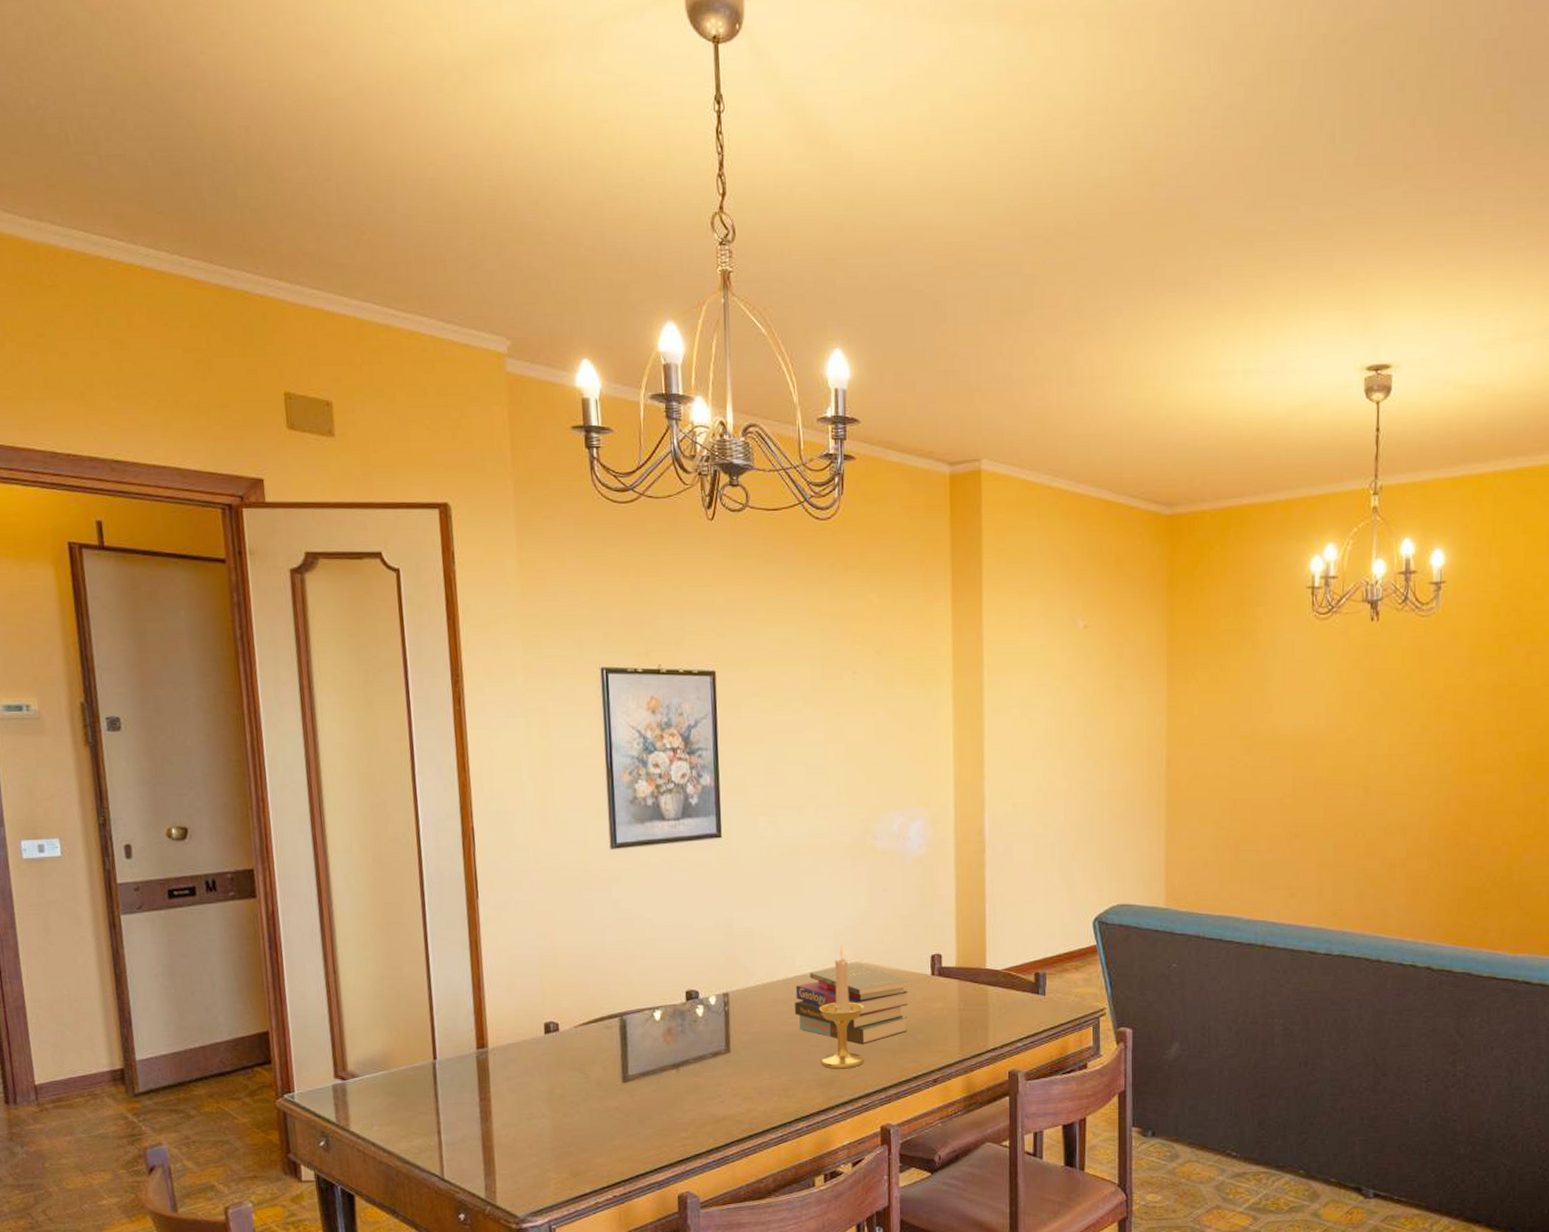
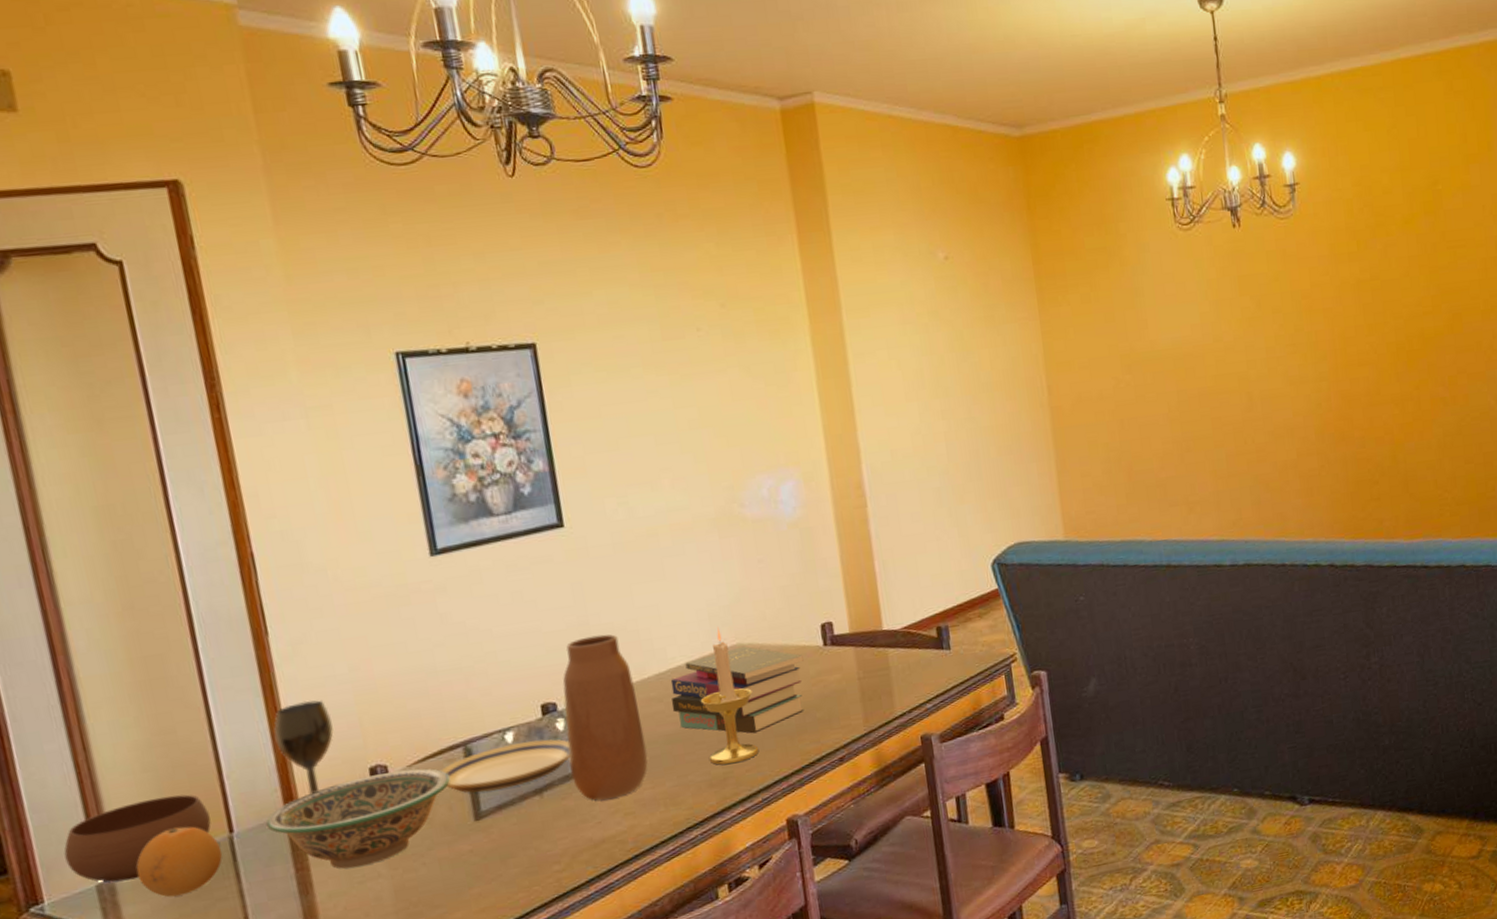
bowl: none [312,1021,421,1085] -> present [63,794,211,882]
fruit: none [362,1048,427,1105] -> present [136,826,223,898]
decorative bowl: none [461,1030,607,1106] -> present [265,768,451,869]
wine glass: none [474,958,521,1038] -> present [274,699,334,794]
plate: none [599,1021,706,1059] -> present [440,739,571,793]
vase: none [704,937,769,1082] -> present [562,634,648,801]

